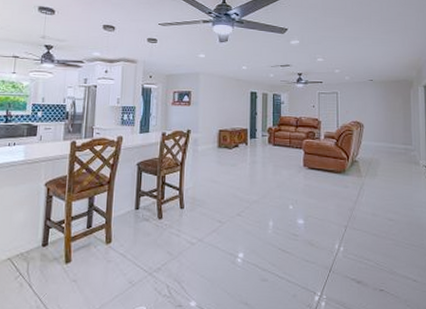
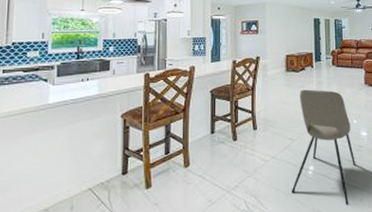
dining chair: none [217,168,290,301] -> present [291,89,356,206]

